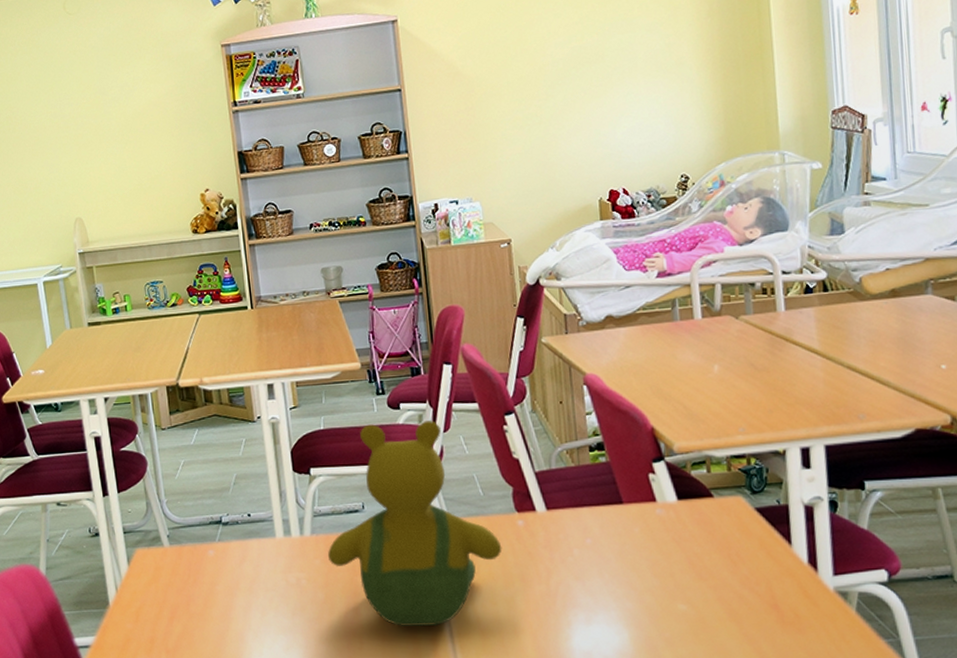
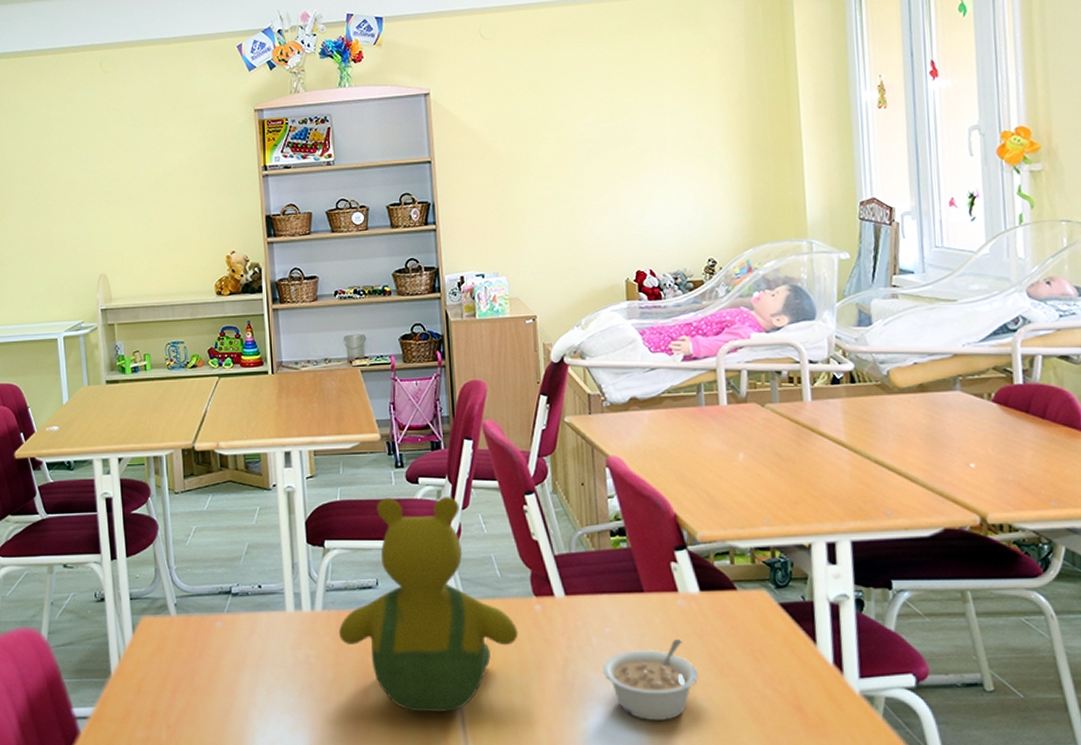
legume: none [585,547,677,624] -> present [603,639,698,720]

